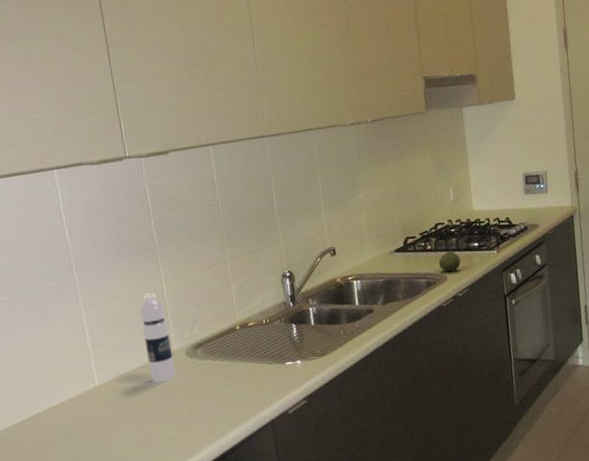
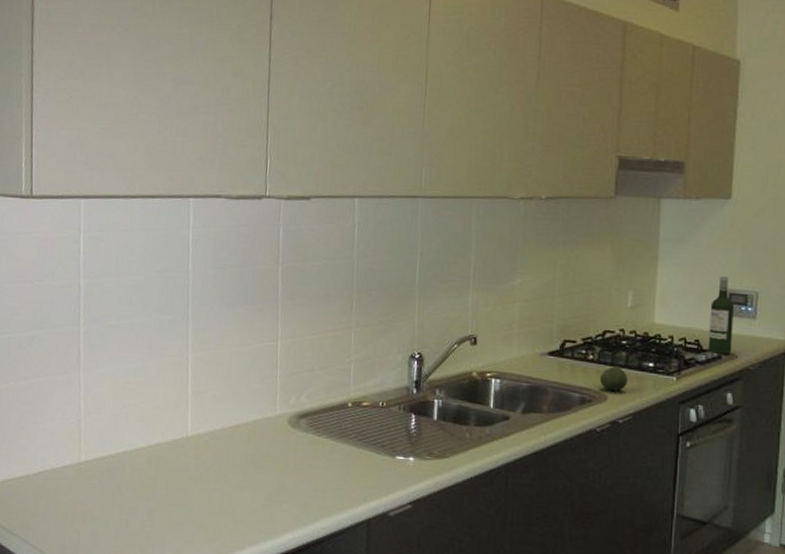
water bottle: present [139,293,176,382] -> none [246,347,276,447]
wine bottle: none [513,163,534,226] -> present [707,276,735,354]

